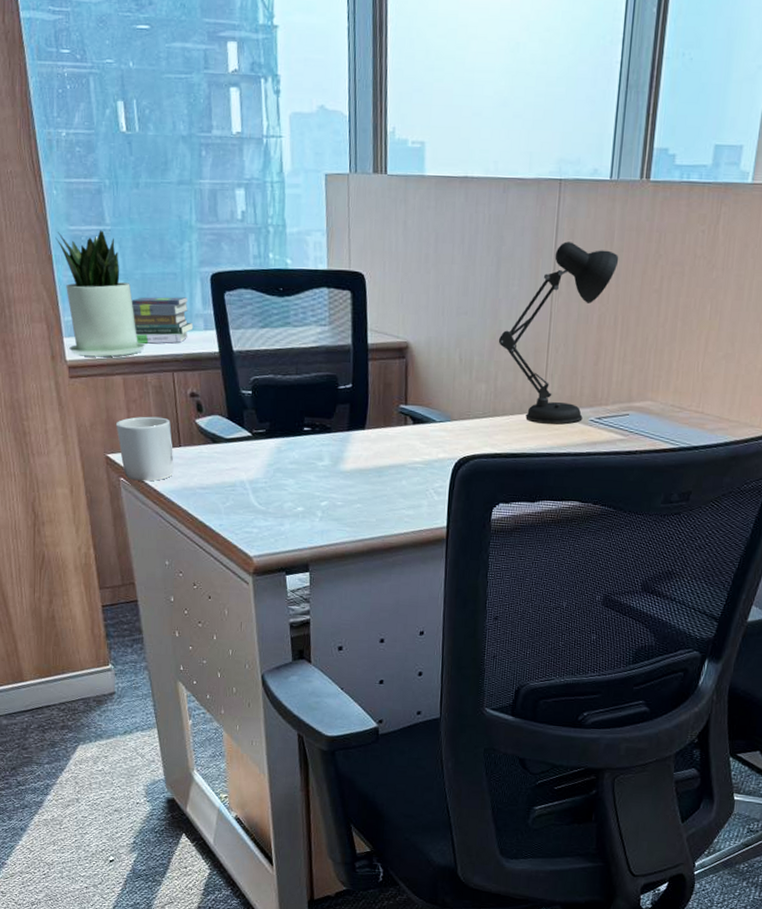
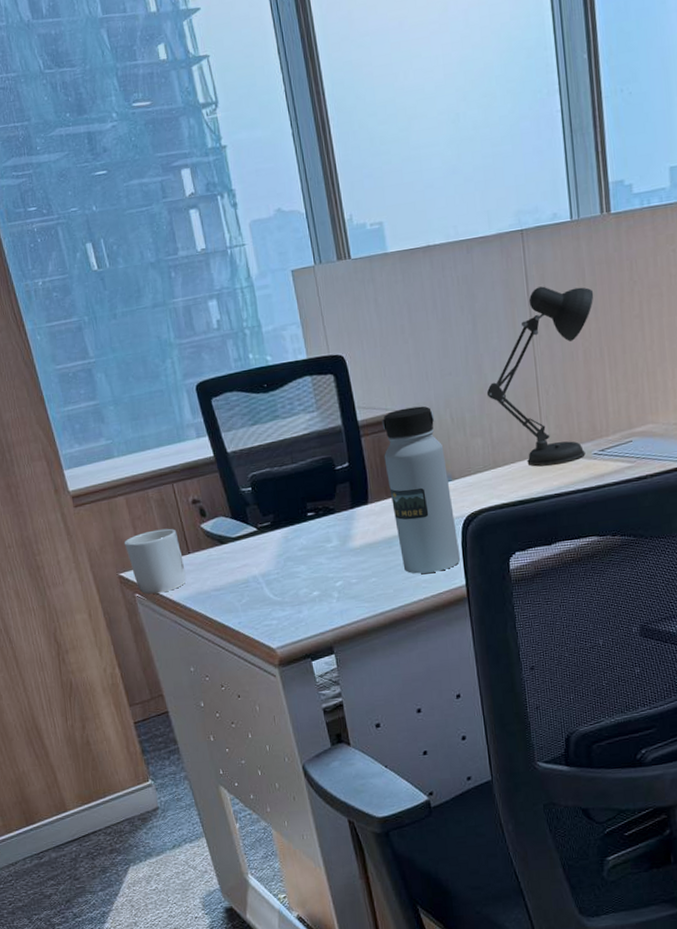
planter: present [55,230,145,357] -> none [44,363,142,485]
books: present [131,296,194,344] -> none [123,411,186,462]
water bottle: none [387,339,448,509] -> present [382,406,461,574]

